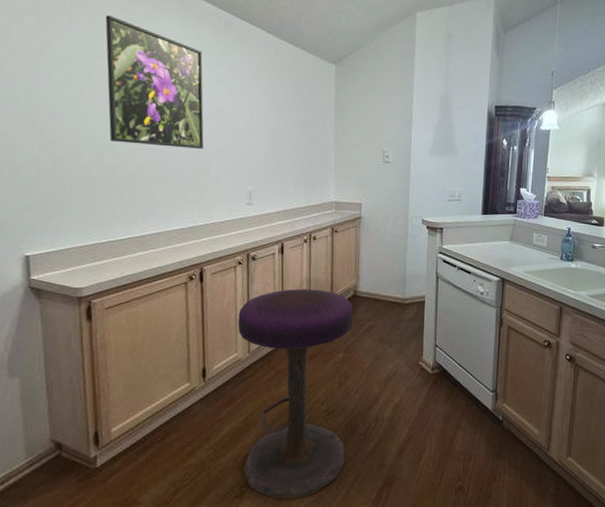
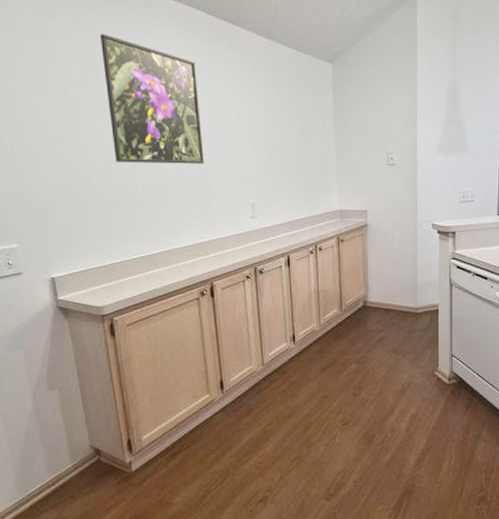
stool: present [237,289,353,499] -> none [250,301,364,505]

